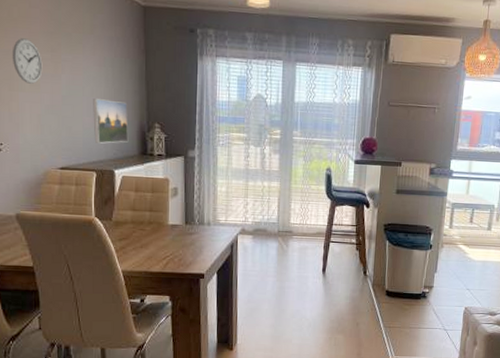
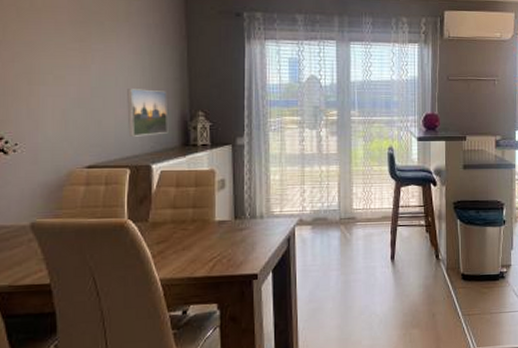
wall clock: present [12,38,43,84] -> none [33,29,69,76]

